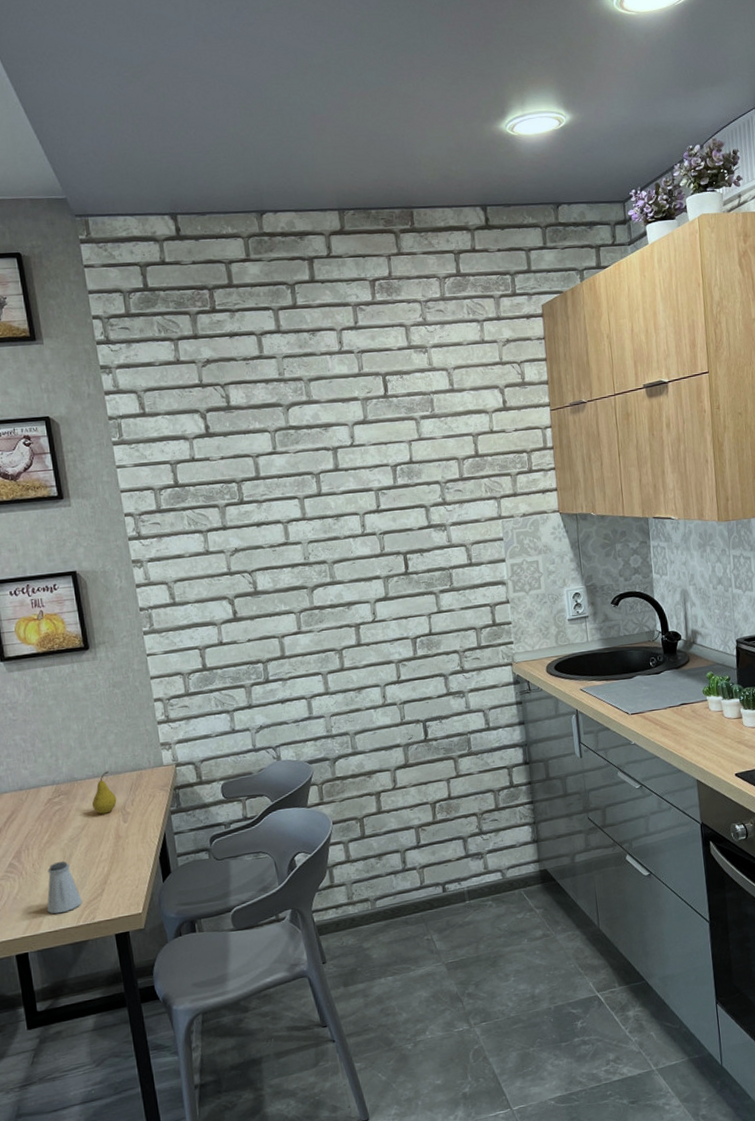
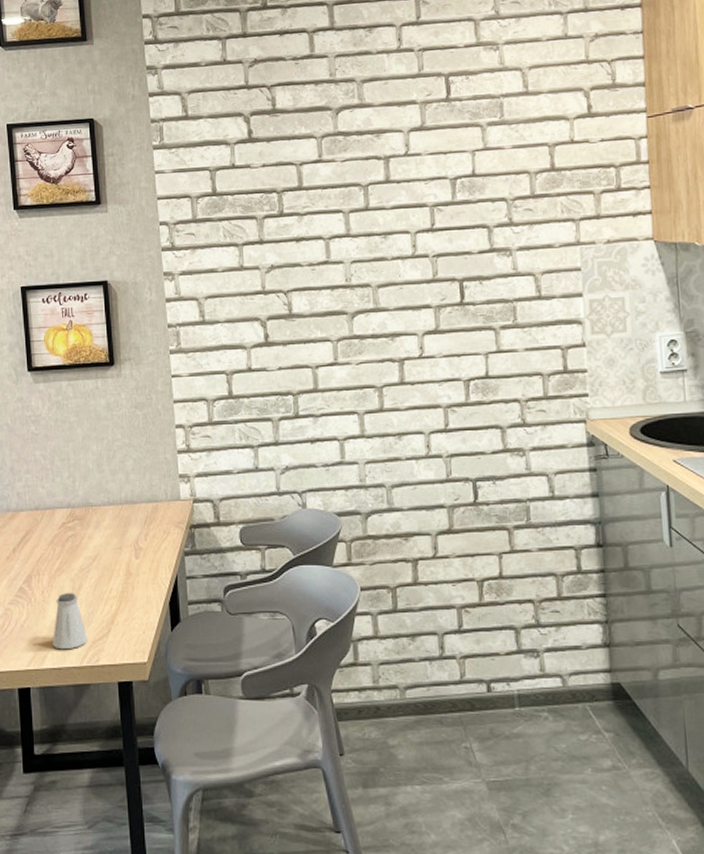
fruit: present [92,771,117,814] -> none [105,499,130,546]

